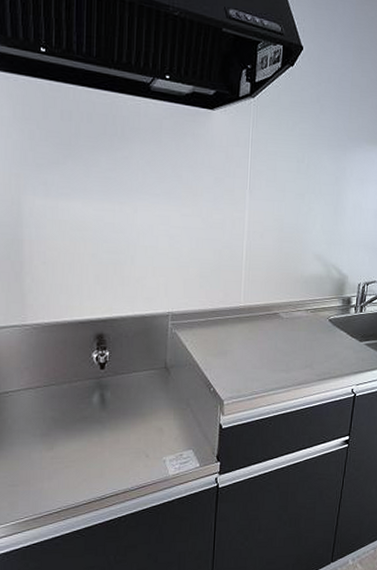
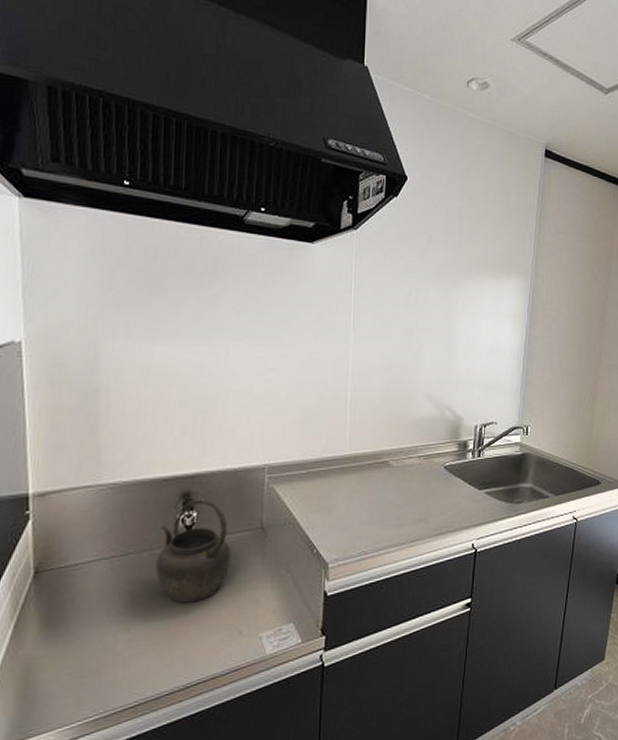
kettle: none [74,340,139,429] -> present [156,498,231,603]

